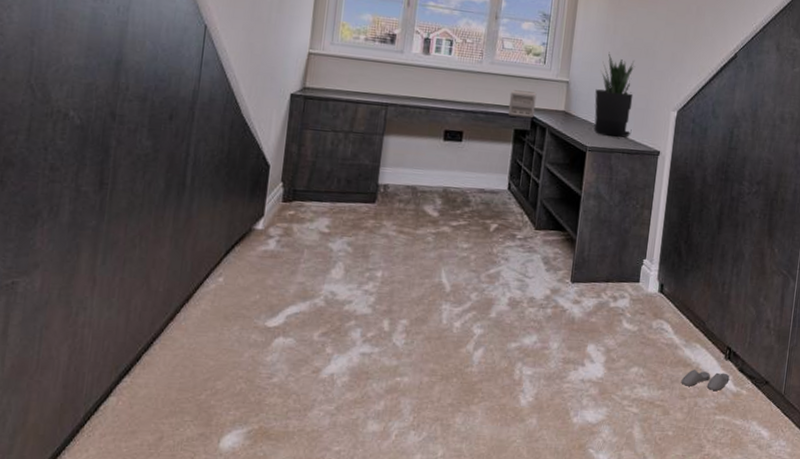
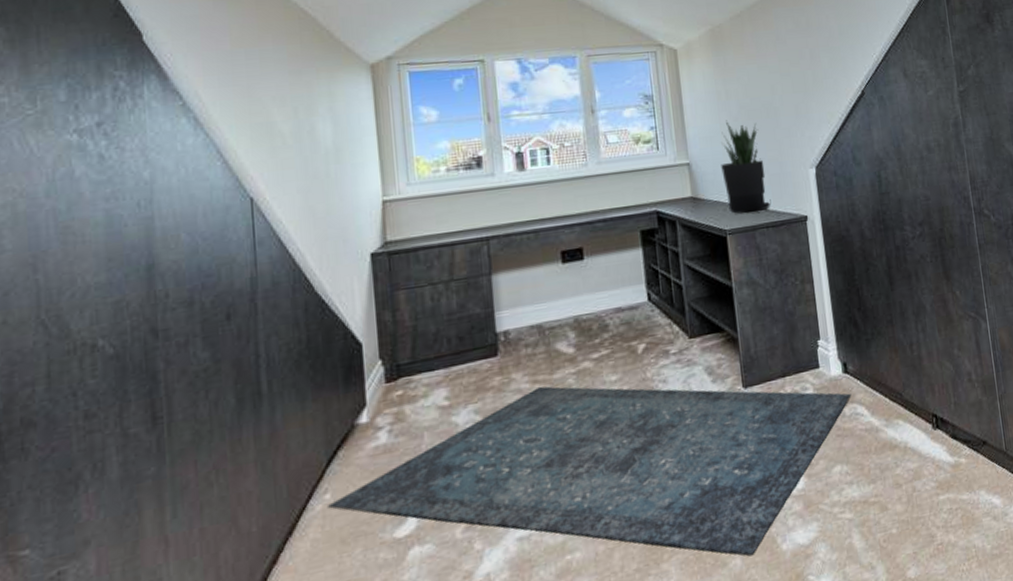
rug: none [218,236,662,420] -> present [326,386,852,557]
desk organizer: present [507,90,537,119] -> none [626,184,660,218]
slippers: present [681,369,730,391] -> none [891,444,944,472]

